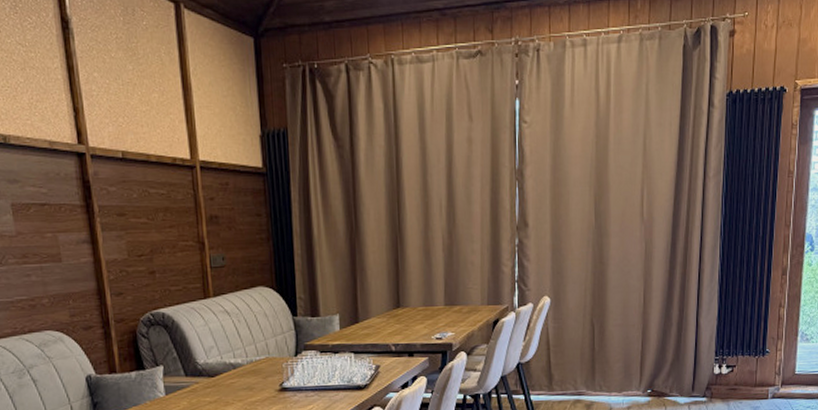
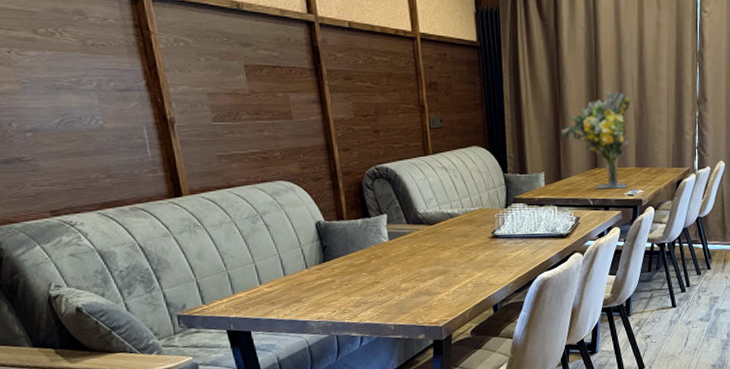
bouquet: none [357,217,438,333] -> present [560,90,631,189]

